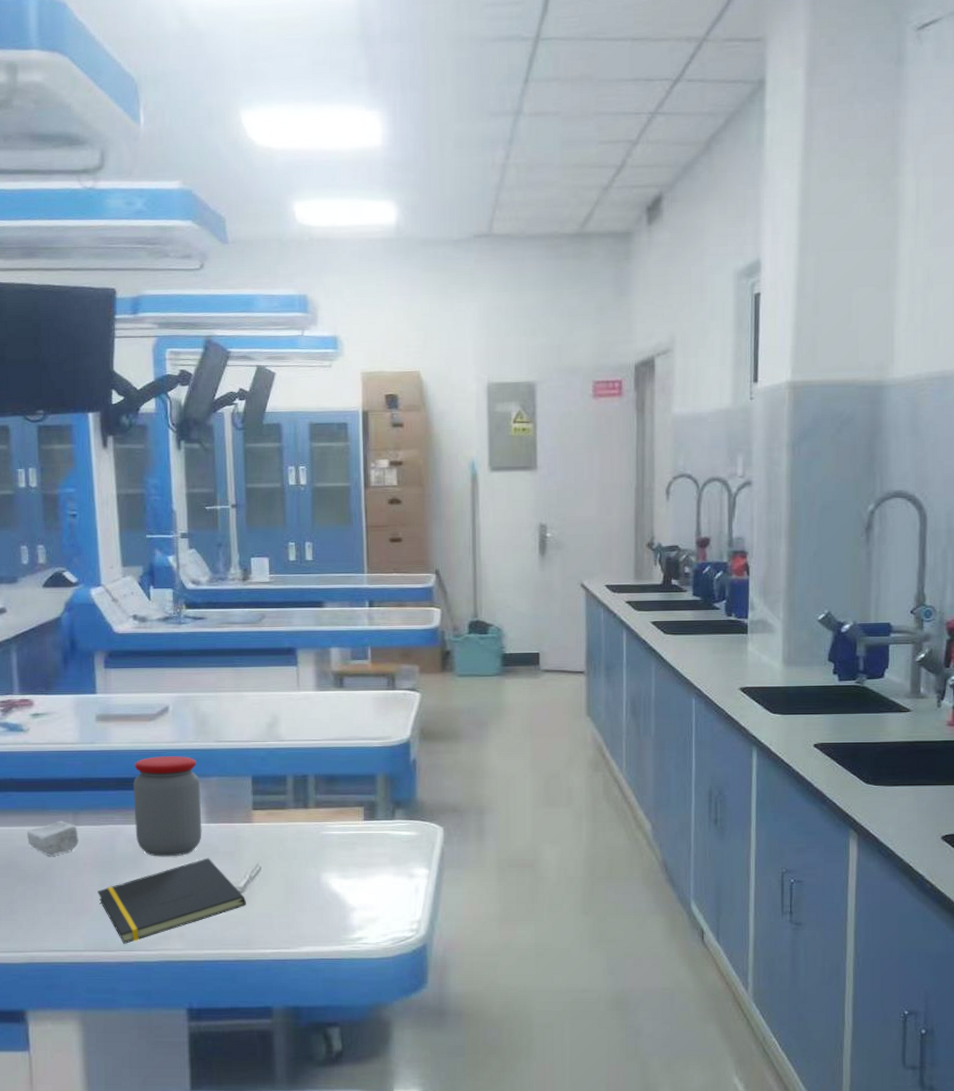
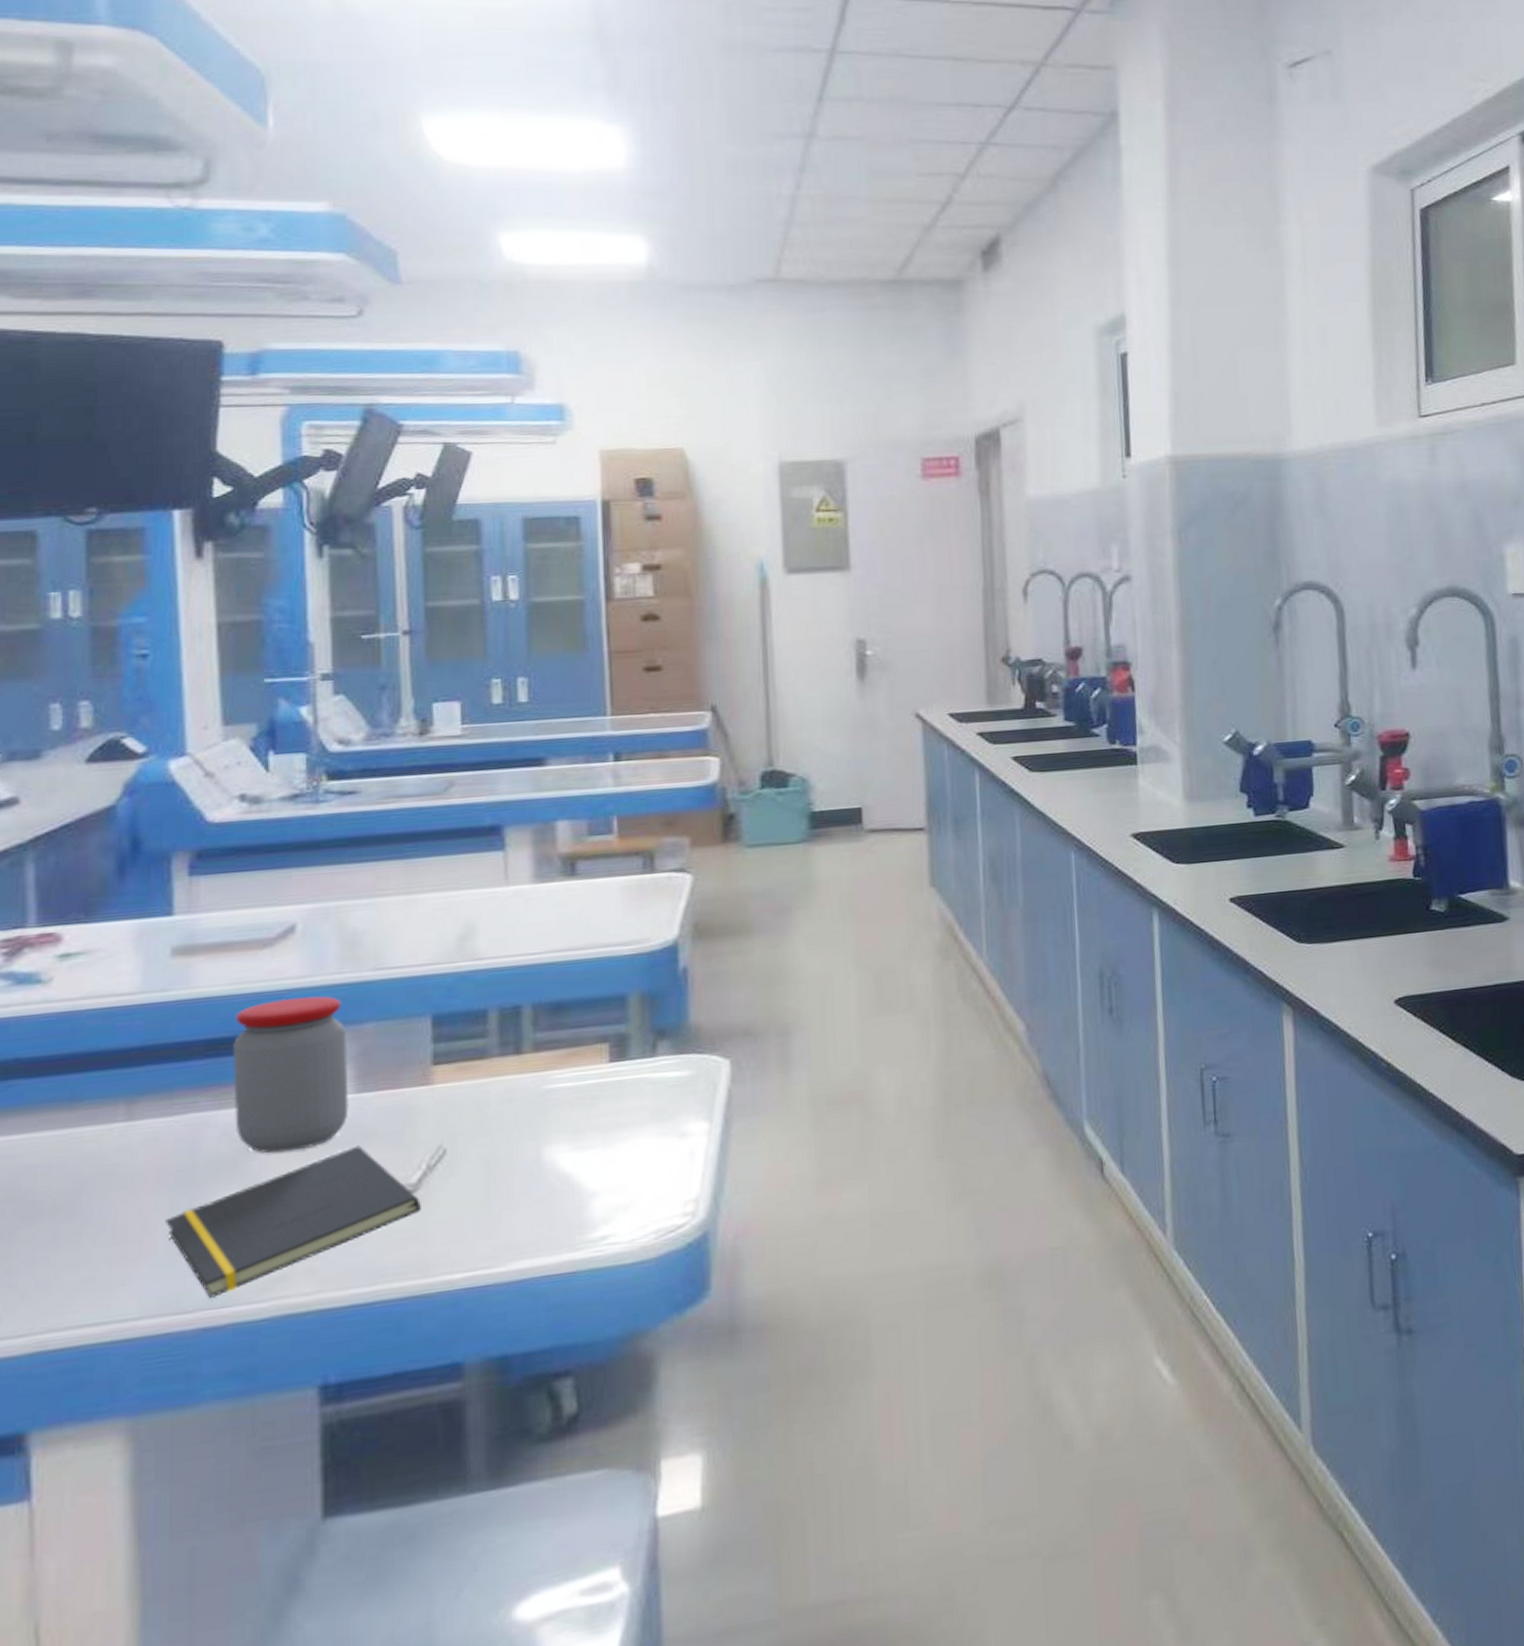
soap bar: present [27,820,79,856] -> none [41,1115,136,1175]

